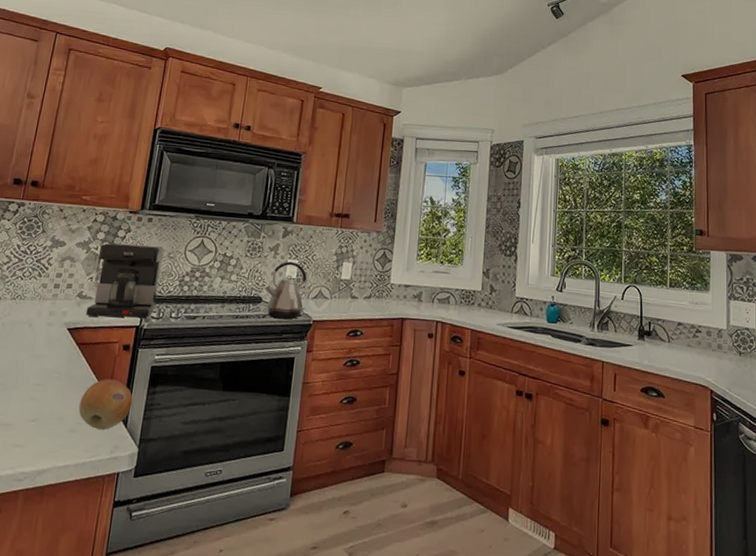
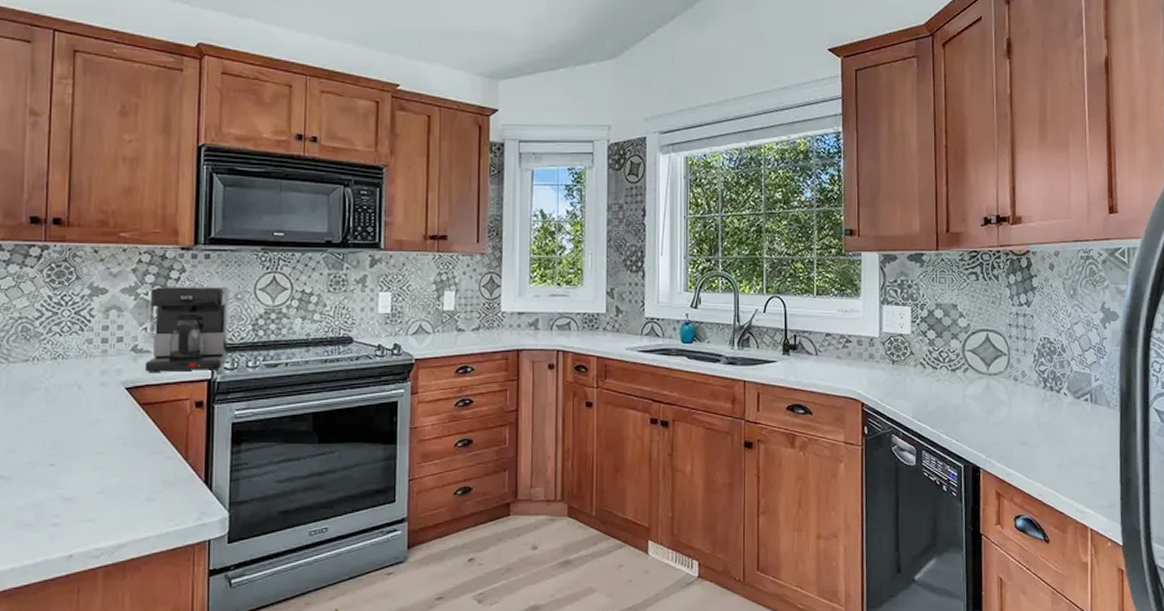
fruit: present [78,378,133,430] -> none [153,439,215,496]
kettle: present [265,261,307,320] -> none [355,294,405,360]

